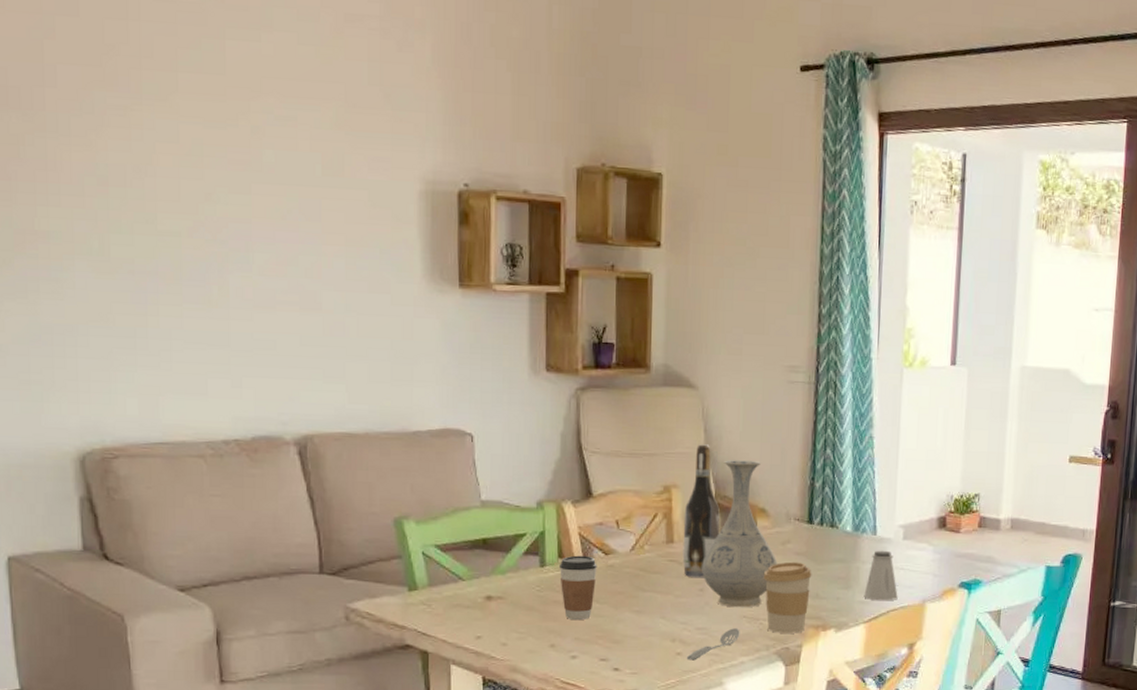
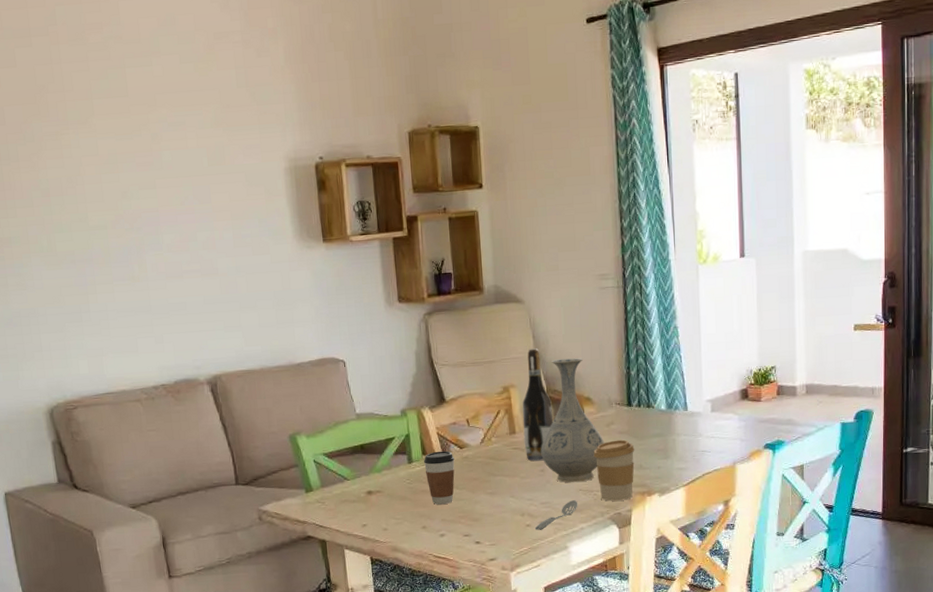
saltshaker: present [864,550,898,601] -> none [681,422,711,467]

